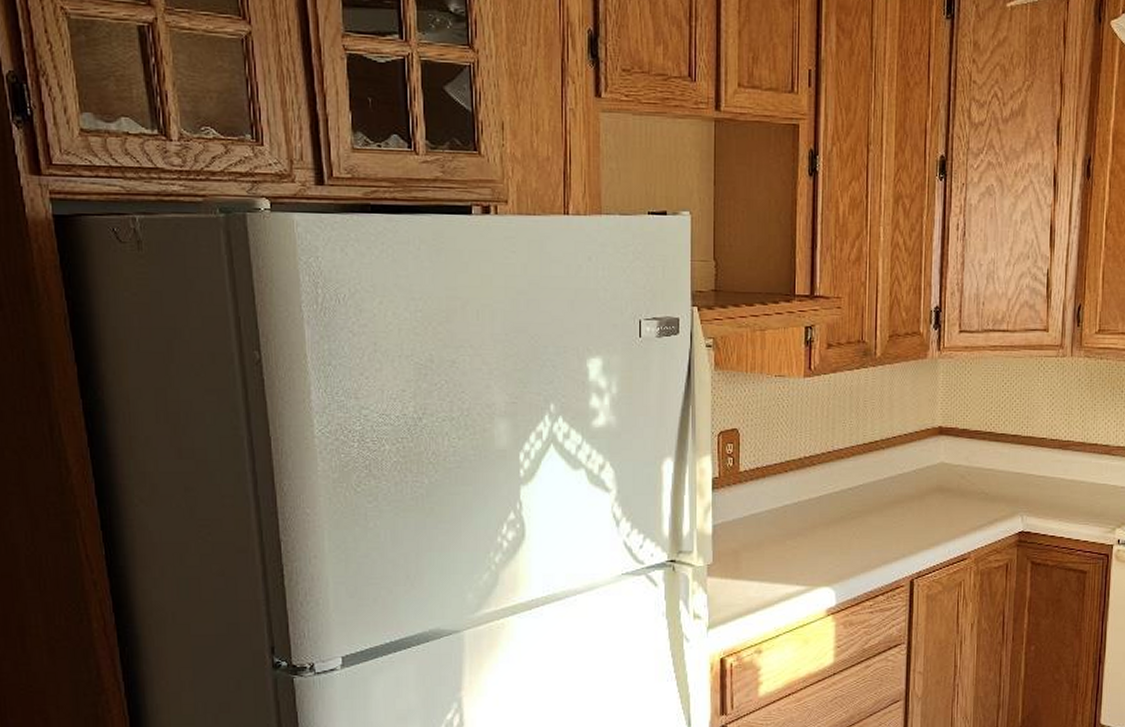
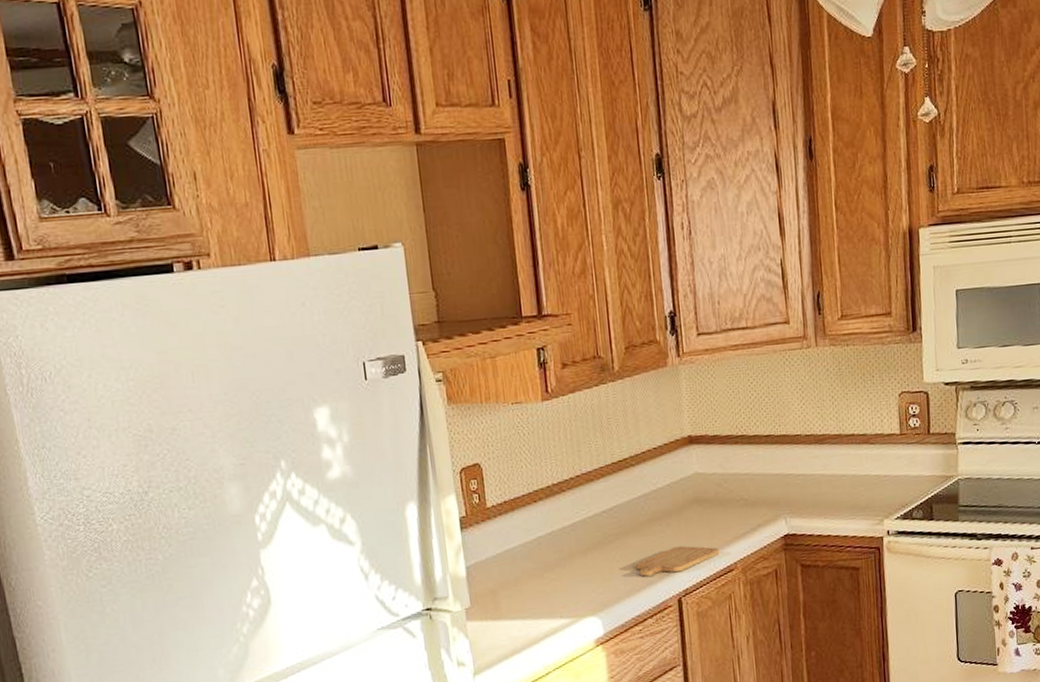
chopping board: none [874,531,956,555] -> present [636,546,720,577]

